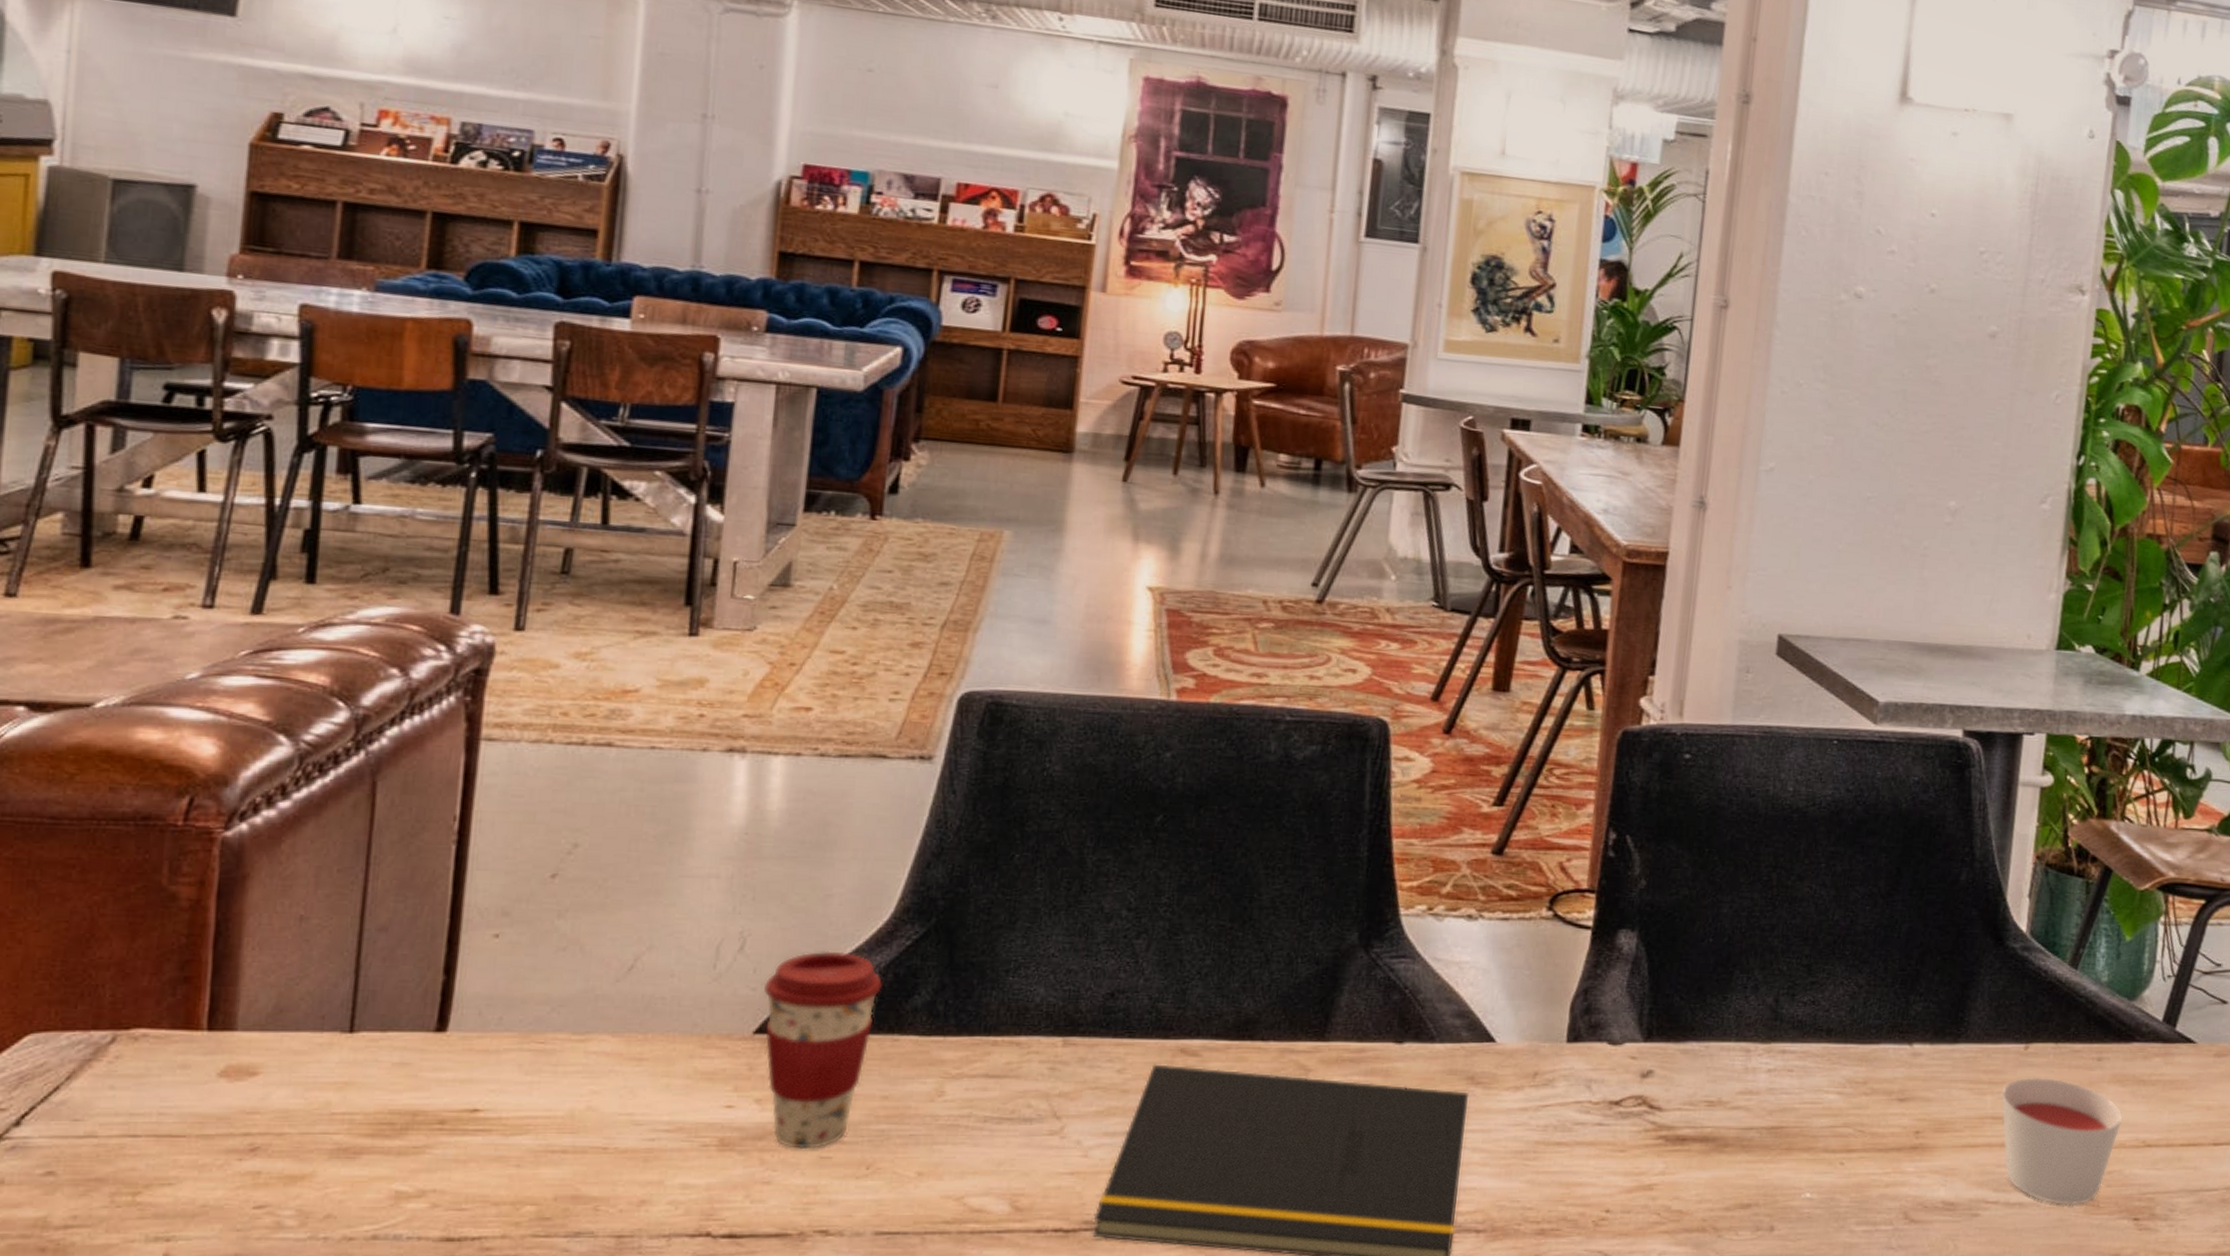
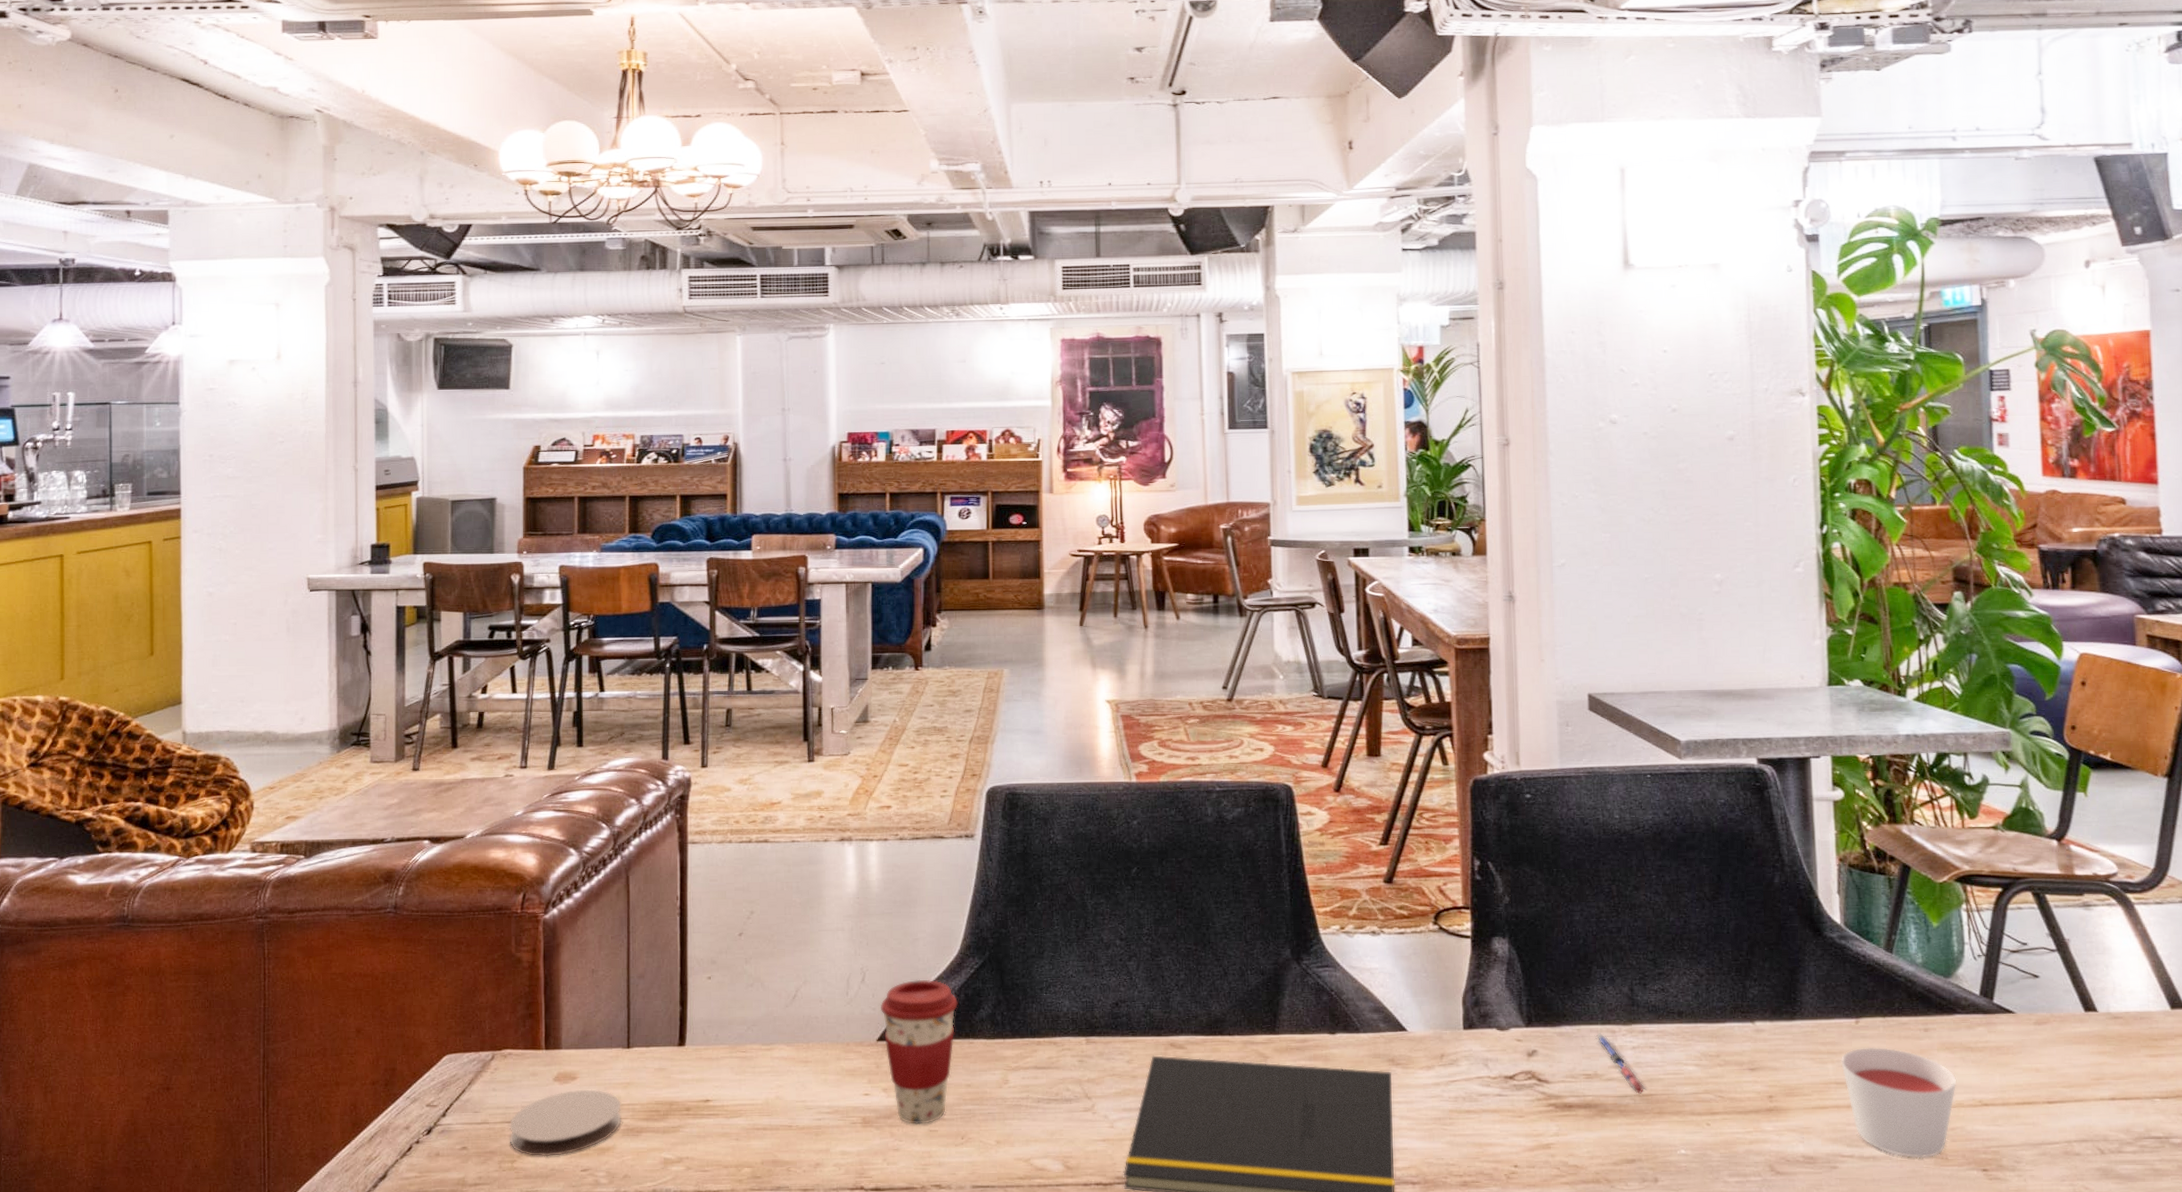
coaster: none [131,1090,331,1188] -> present [509,1089,622,1157]
pen: none [1724,1051,1777,1127] -> present [1594,1033,1646,1095]

